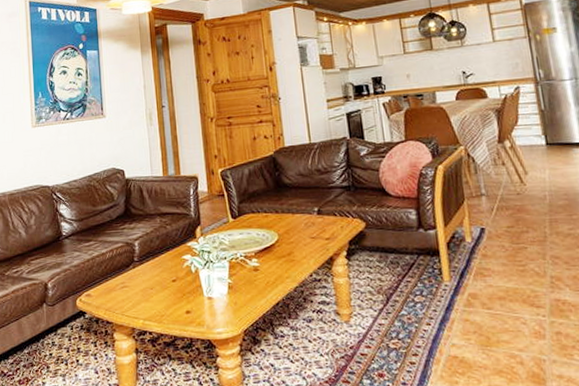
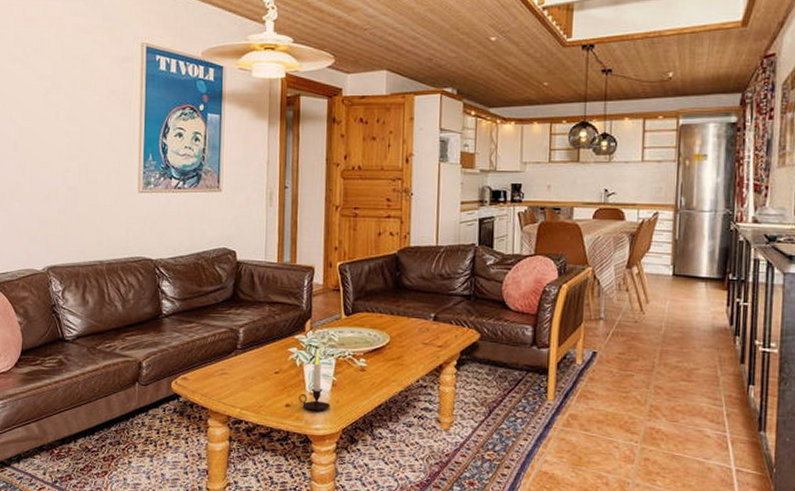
candle: none [198,255,229,315] -> present [299,350,330,411]

